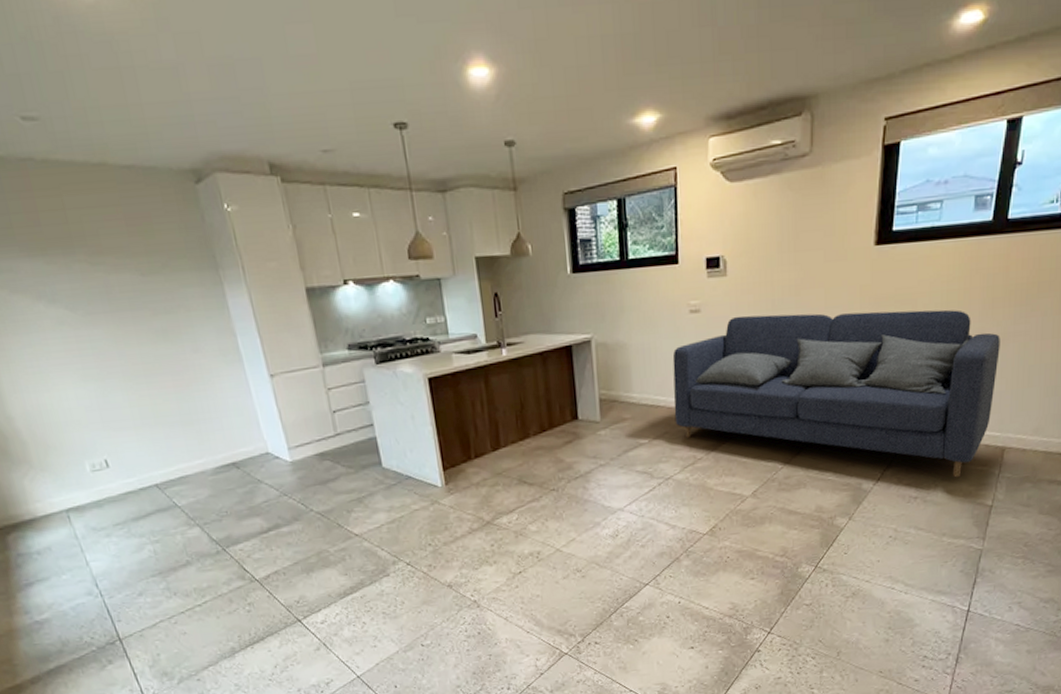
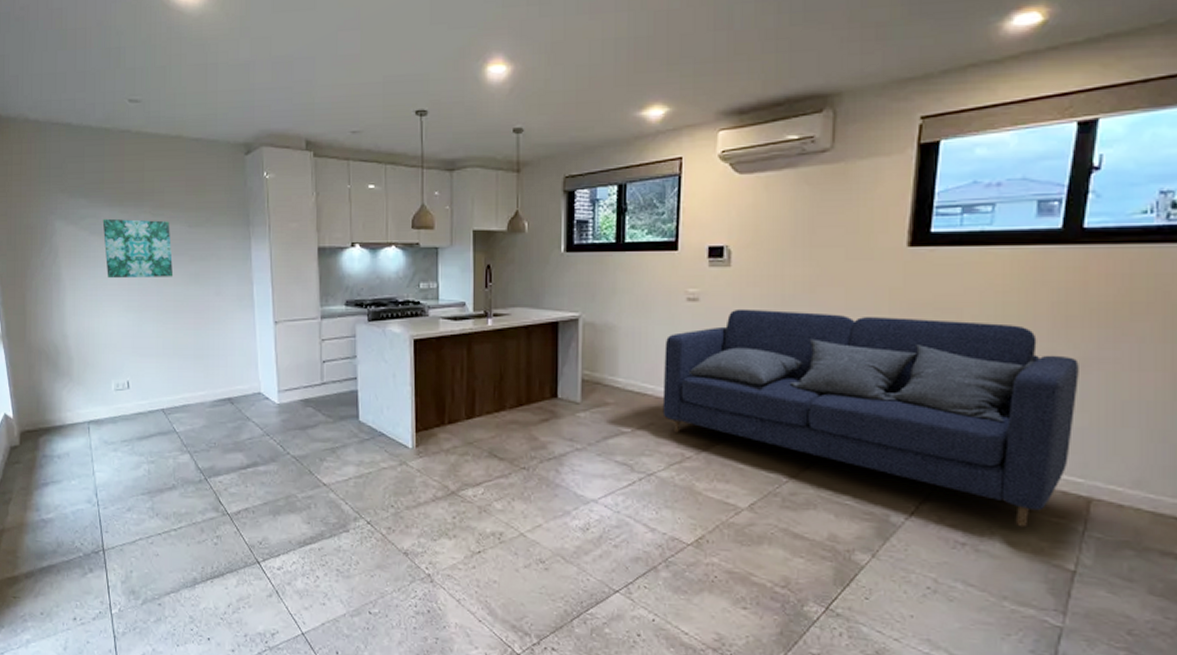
wall art: none [23,270,135,345] -> present [102,218,174,279]

